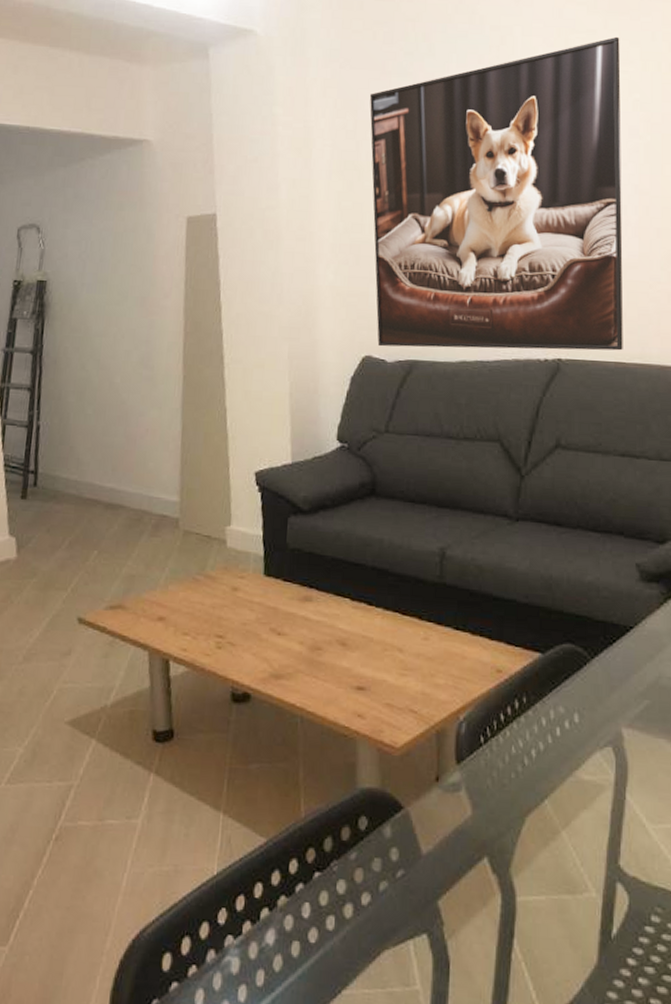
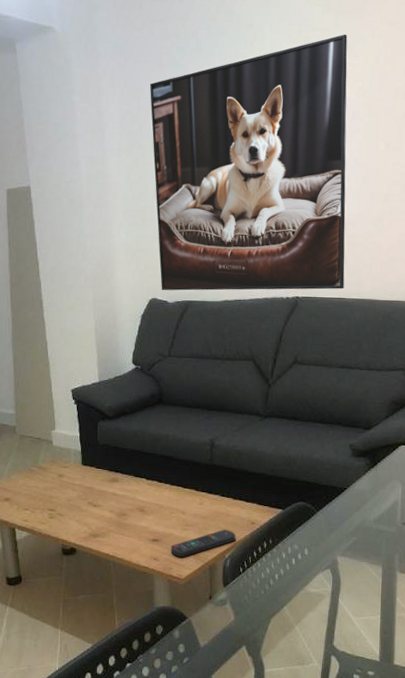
remote control: none [382,678,475,717] -> present [171,529,236,558]

